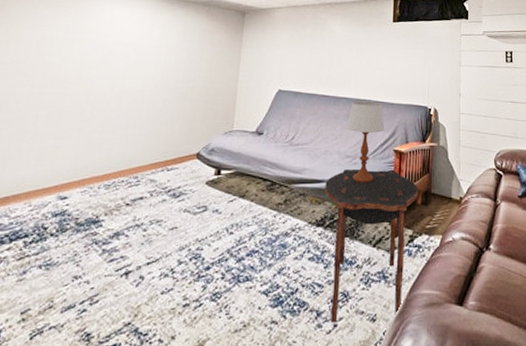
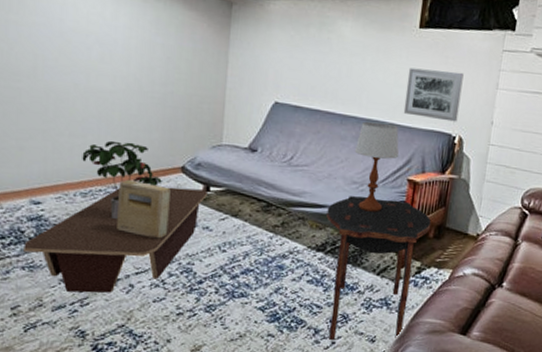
coffee table: none [43,173,220,289] -> present [23,187,209,293]
potted plant: none [110,134,179,209] -> present [82,140,162,220]
decorative box: none [133,170,186,226] -> present [116,180,171,239]
wall art: none [385,54,432,96] -> present [403,67,464,122]

